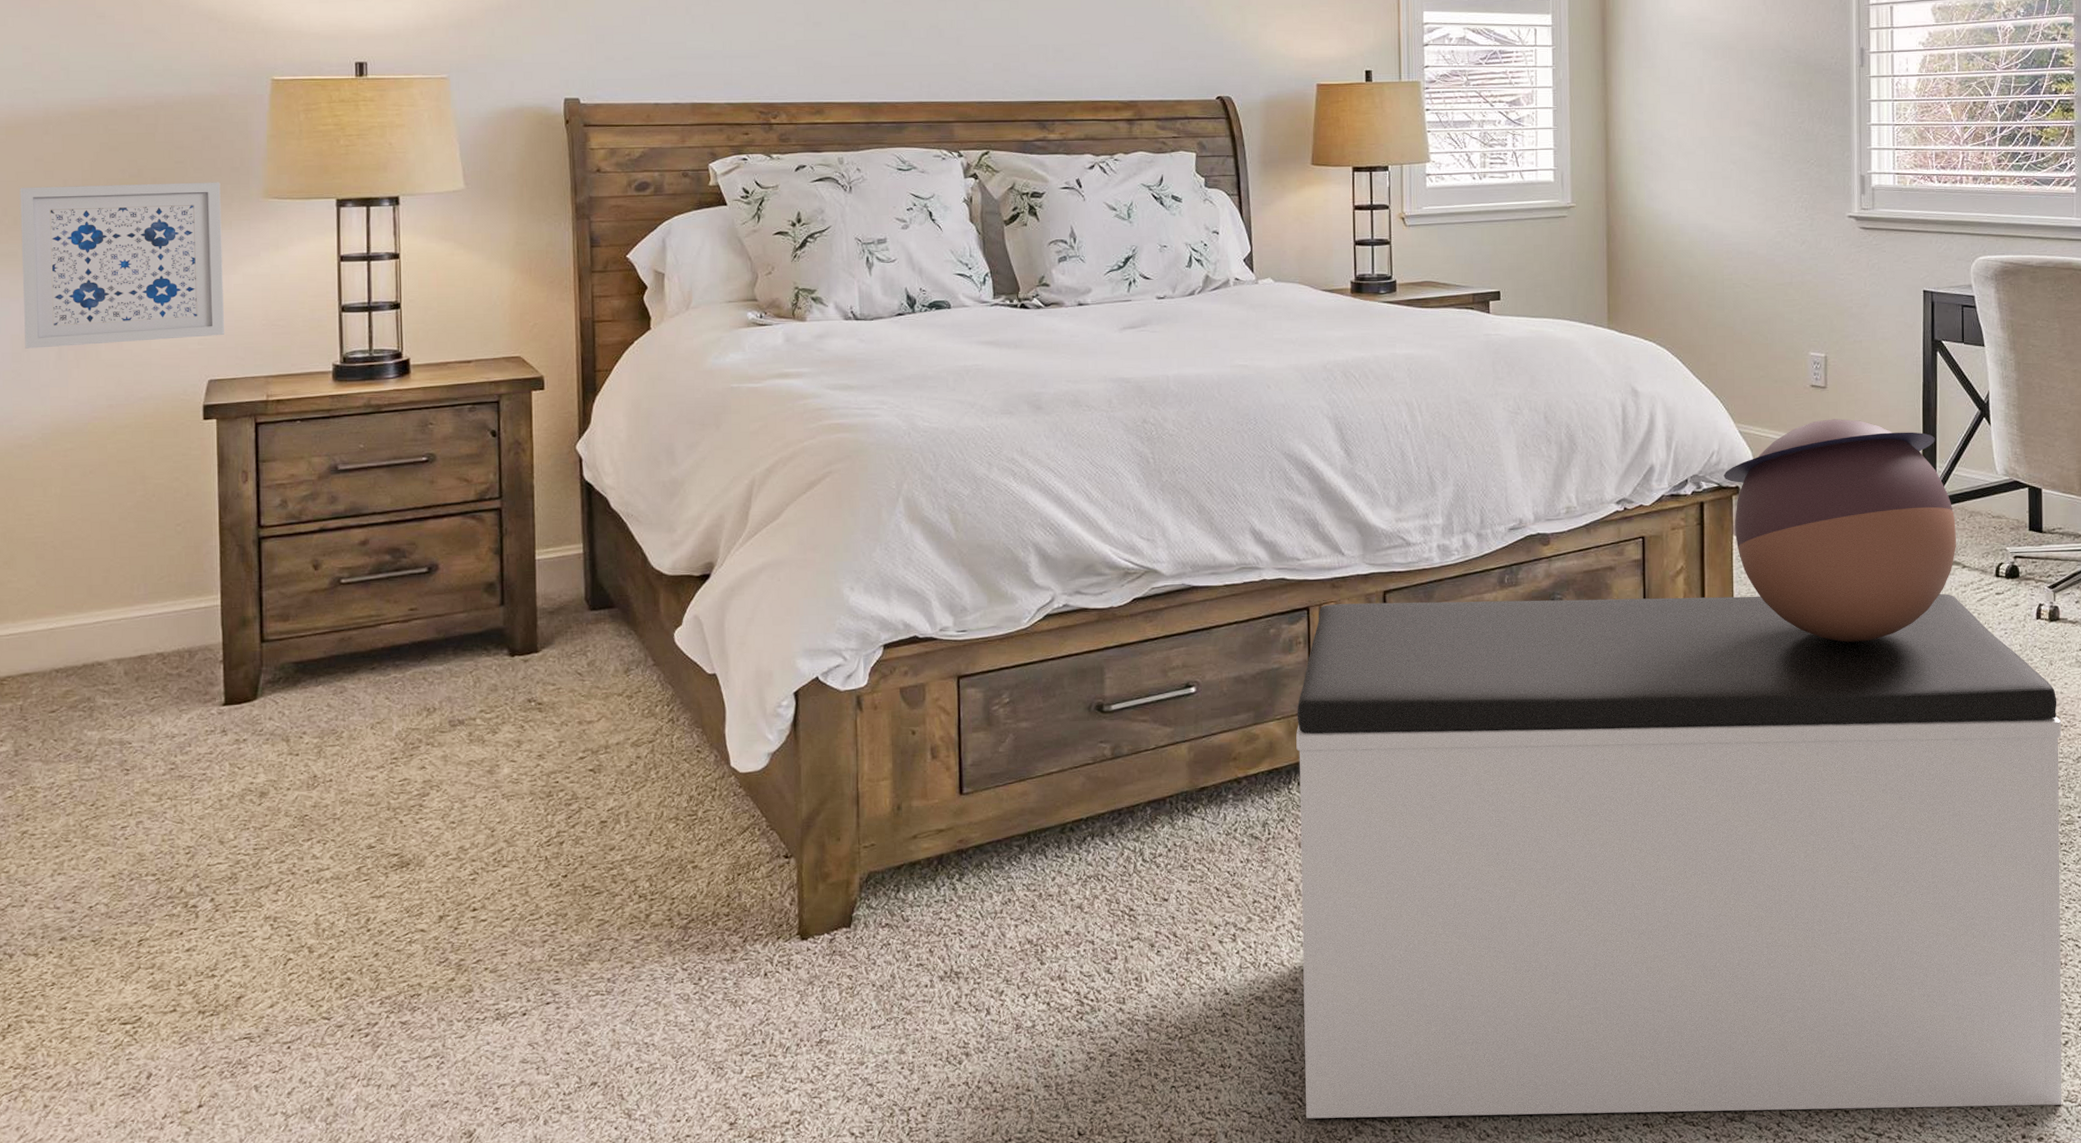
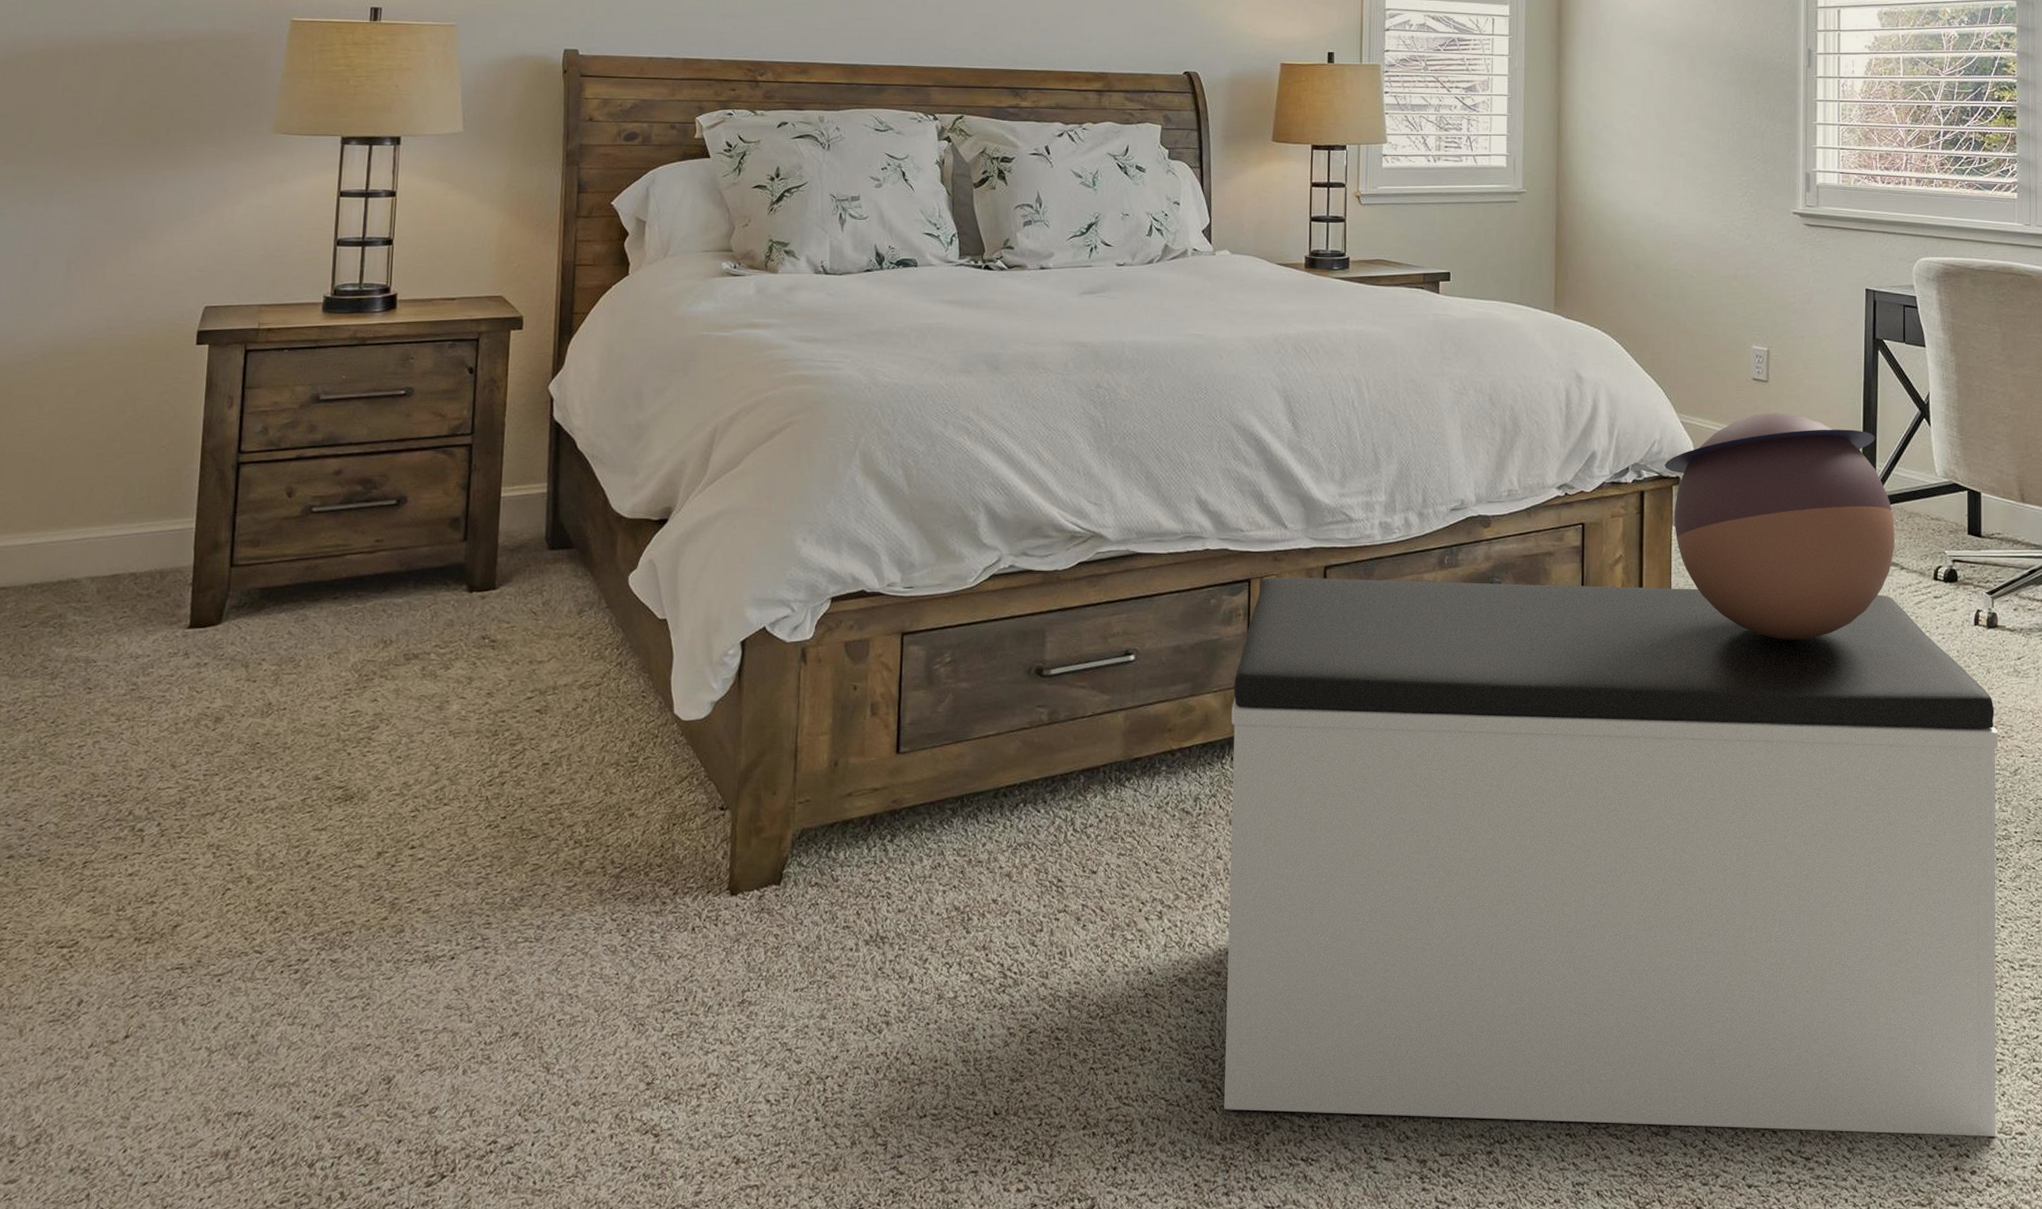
wall art: present [20,182,225,349] -> none [35,113,234,269]

